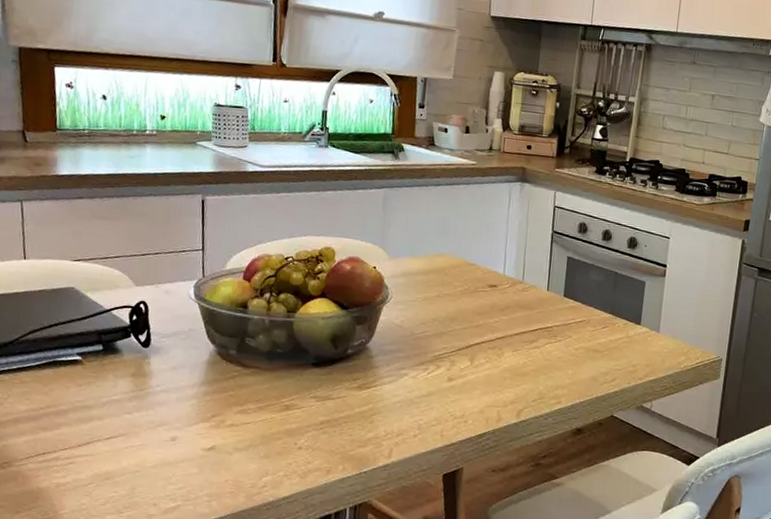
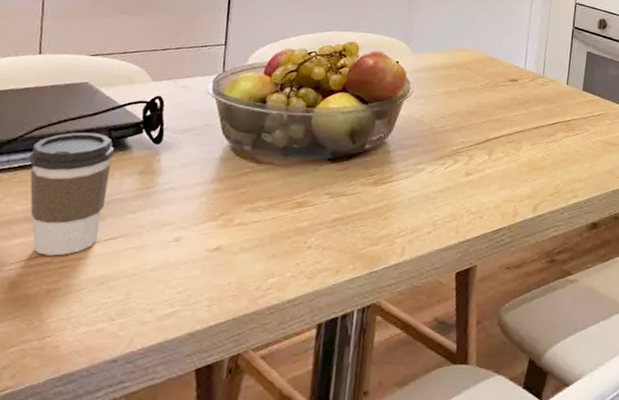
coffee cup: none [25,336,106,453] -> present [28,132,115,256]

